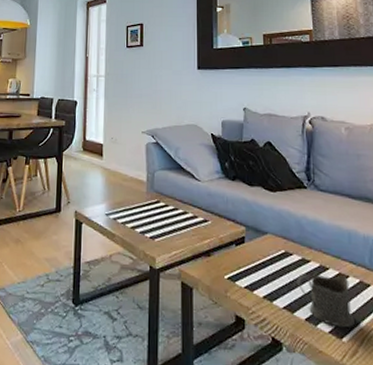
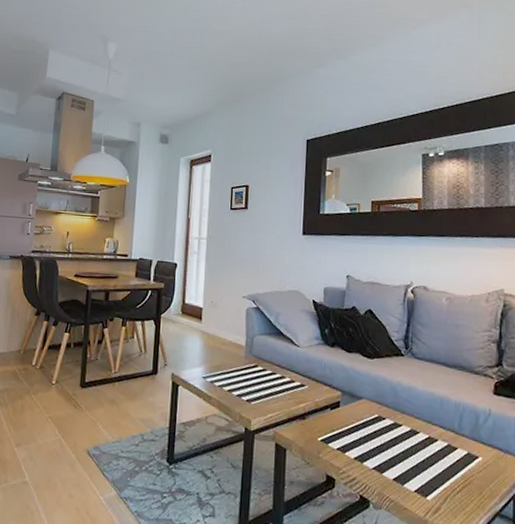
cup: present [297,274,355,328] -> none [387,437,440,488]

